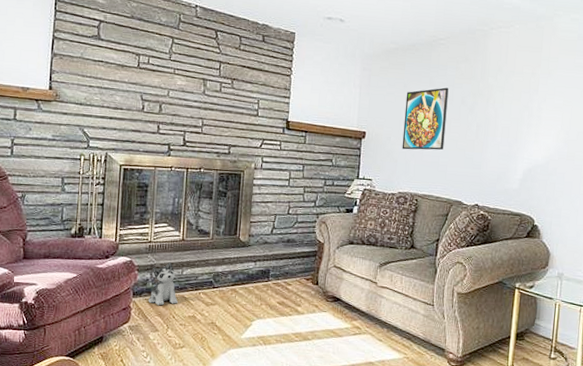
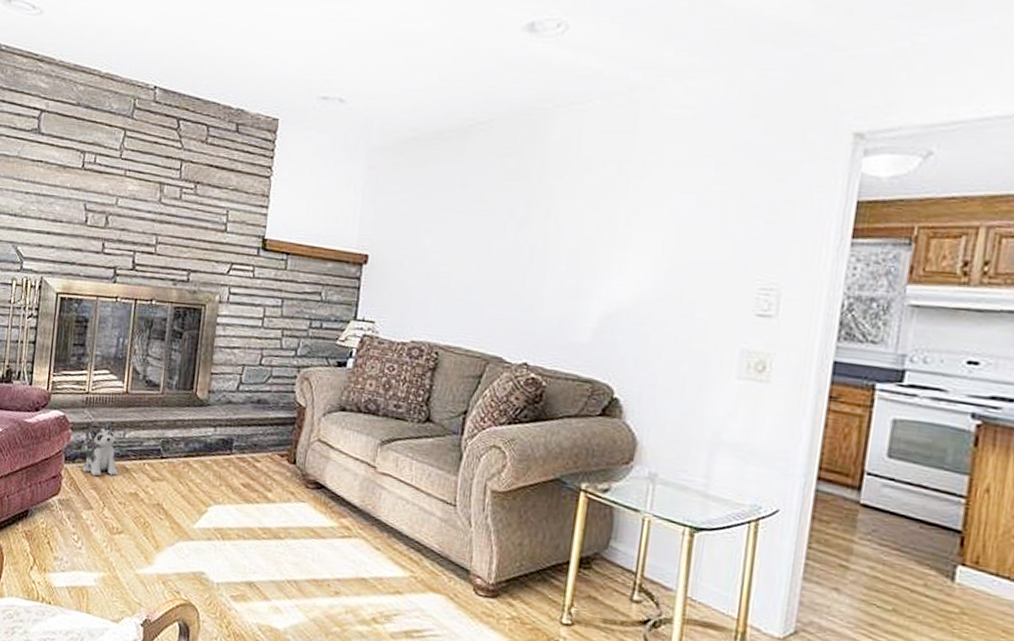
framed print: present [402,87,449,150] -> none [418,192,490,283]

